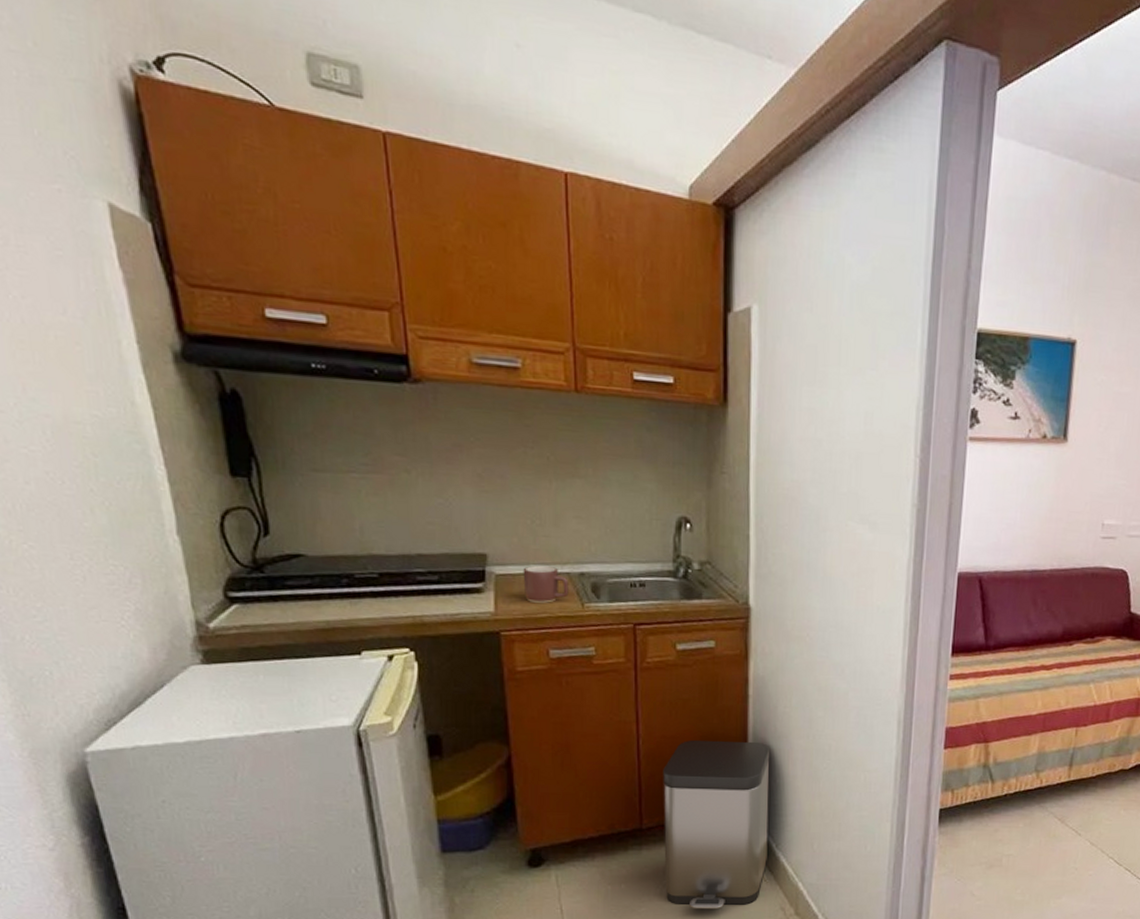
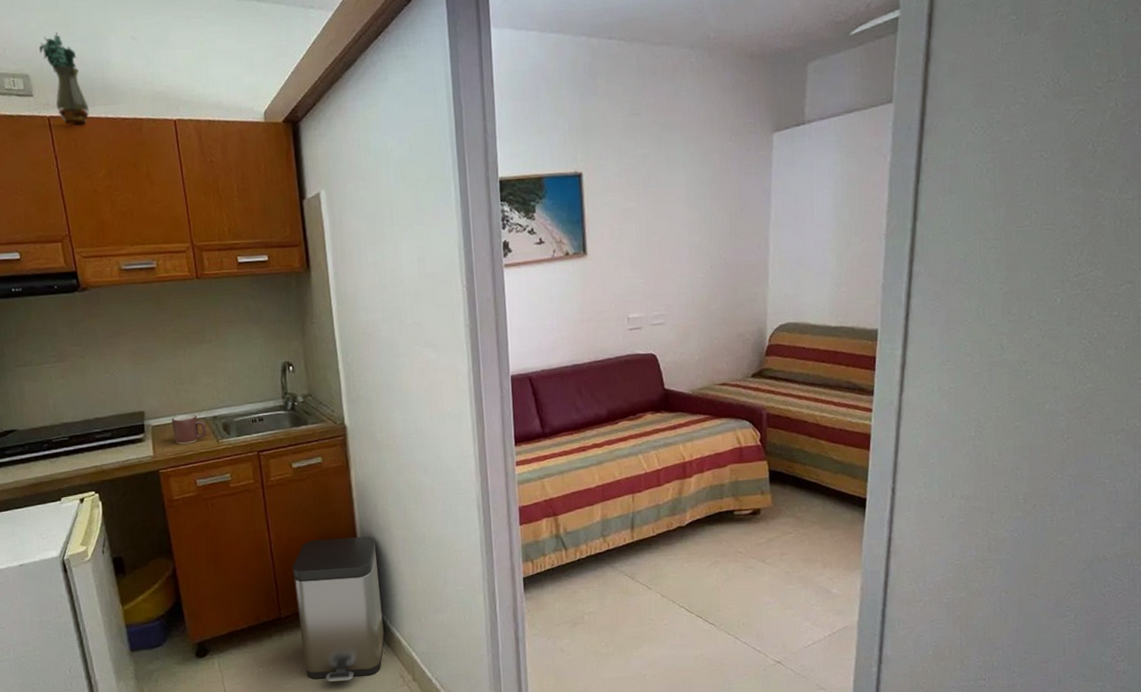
vase: none [378,11,445,156] -> present [39,31,89,127]

